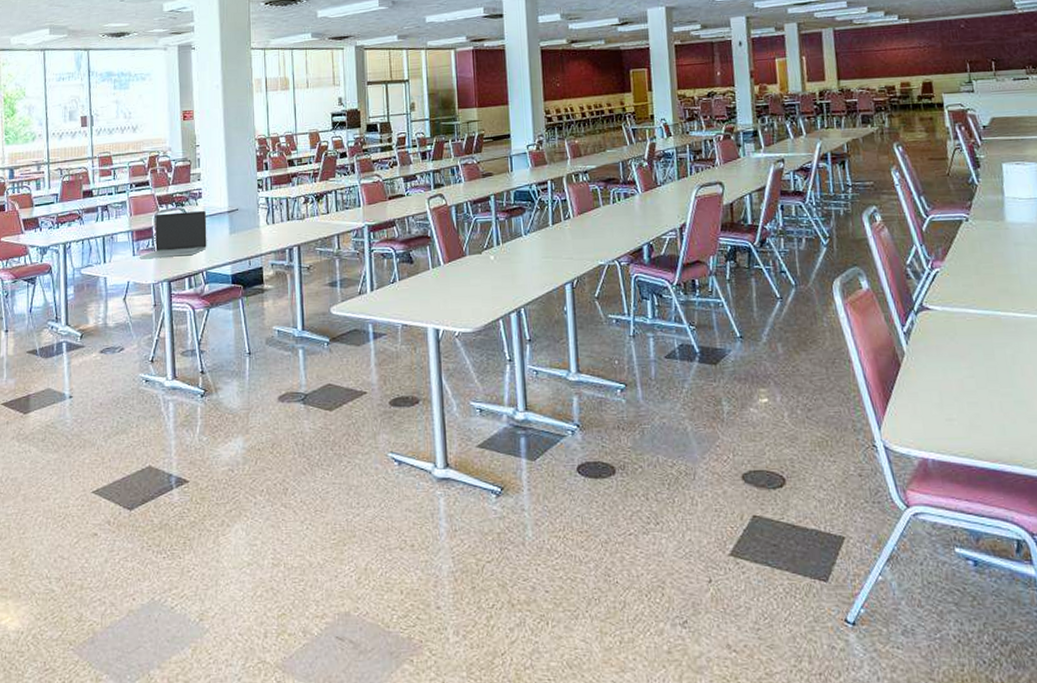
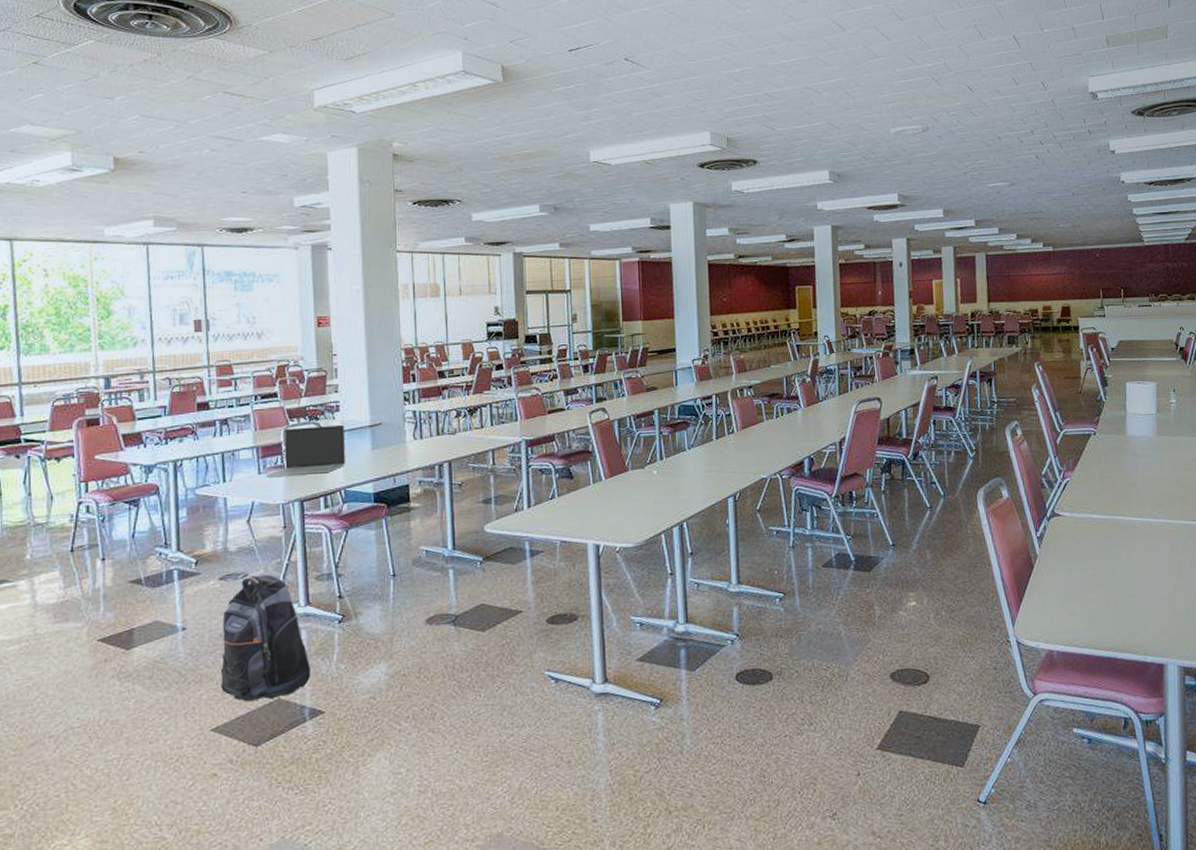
backpack: none [100,349,177,468] -> present [220,574,311,702]

